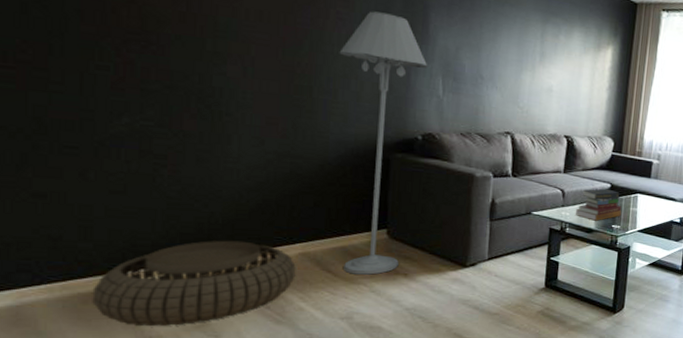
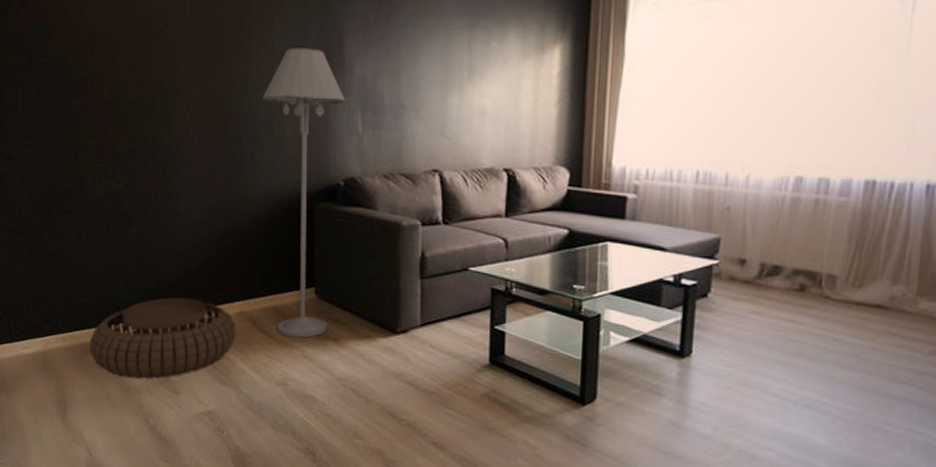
books: present [575,188,622,221] -> none [522,235,586,279]

